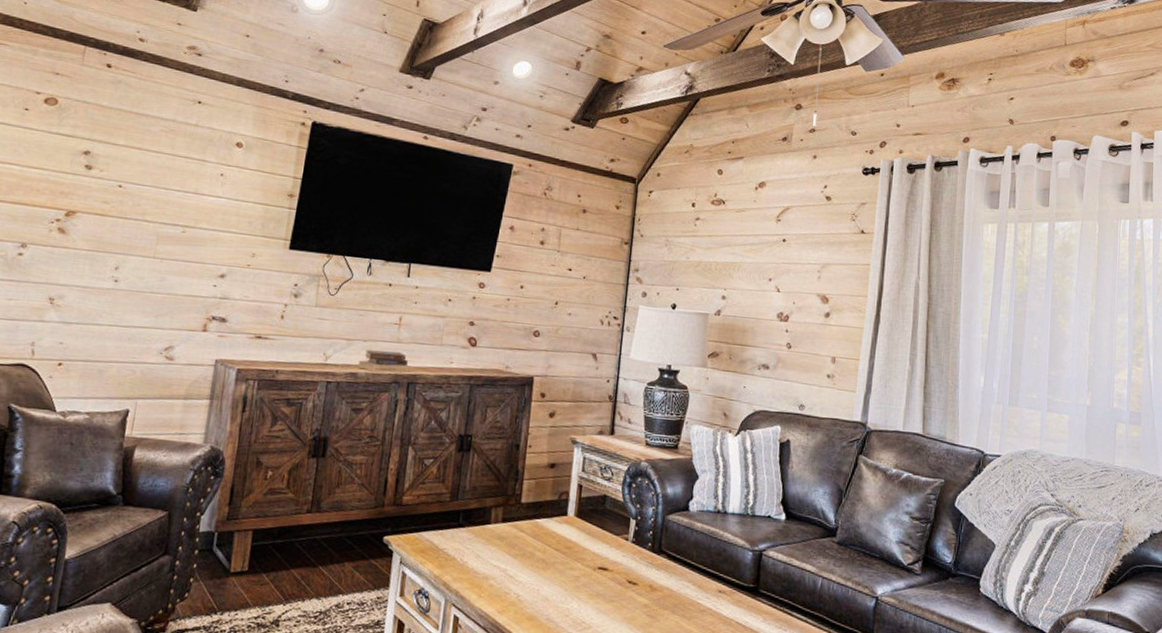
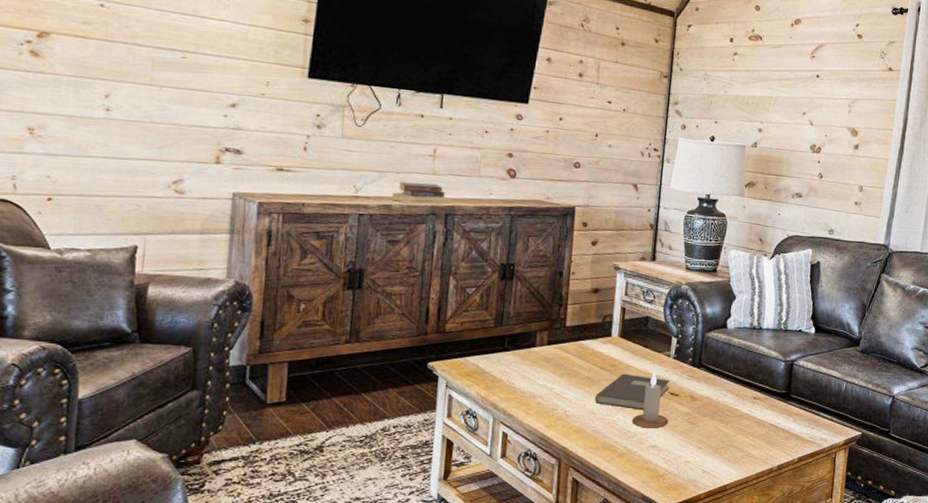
book: none [549,557,628,599] -> present [595,374,670,410]
candle: none [587,556,627,620] -> present [632,371,669,428]

